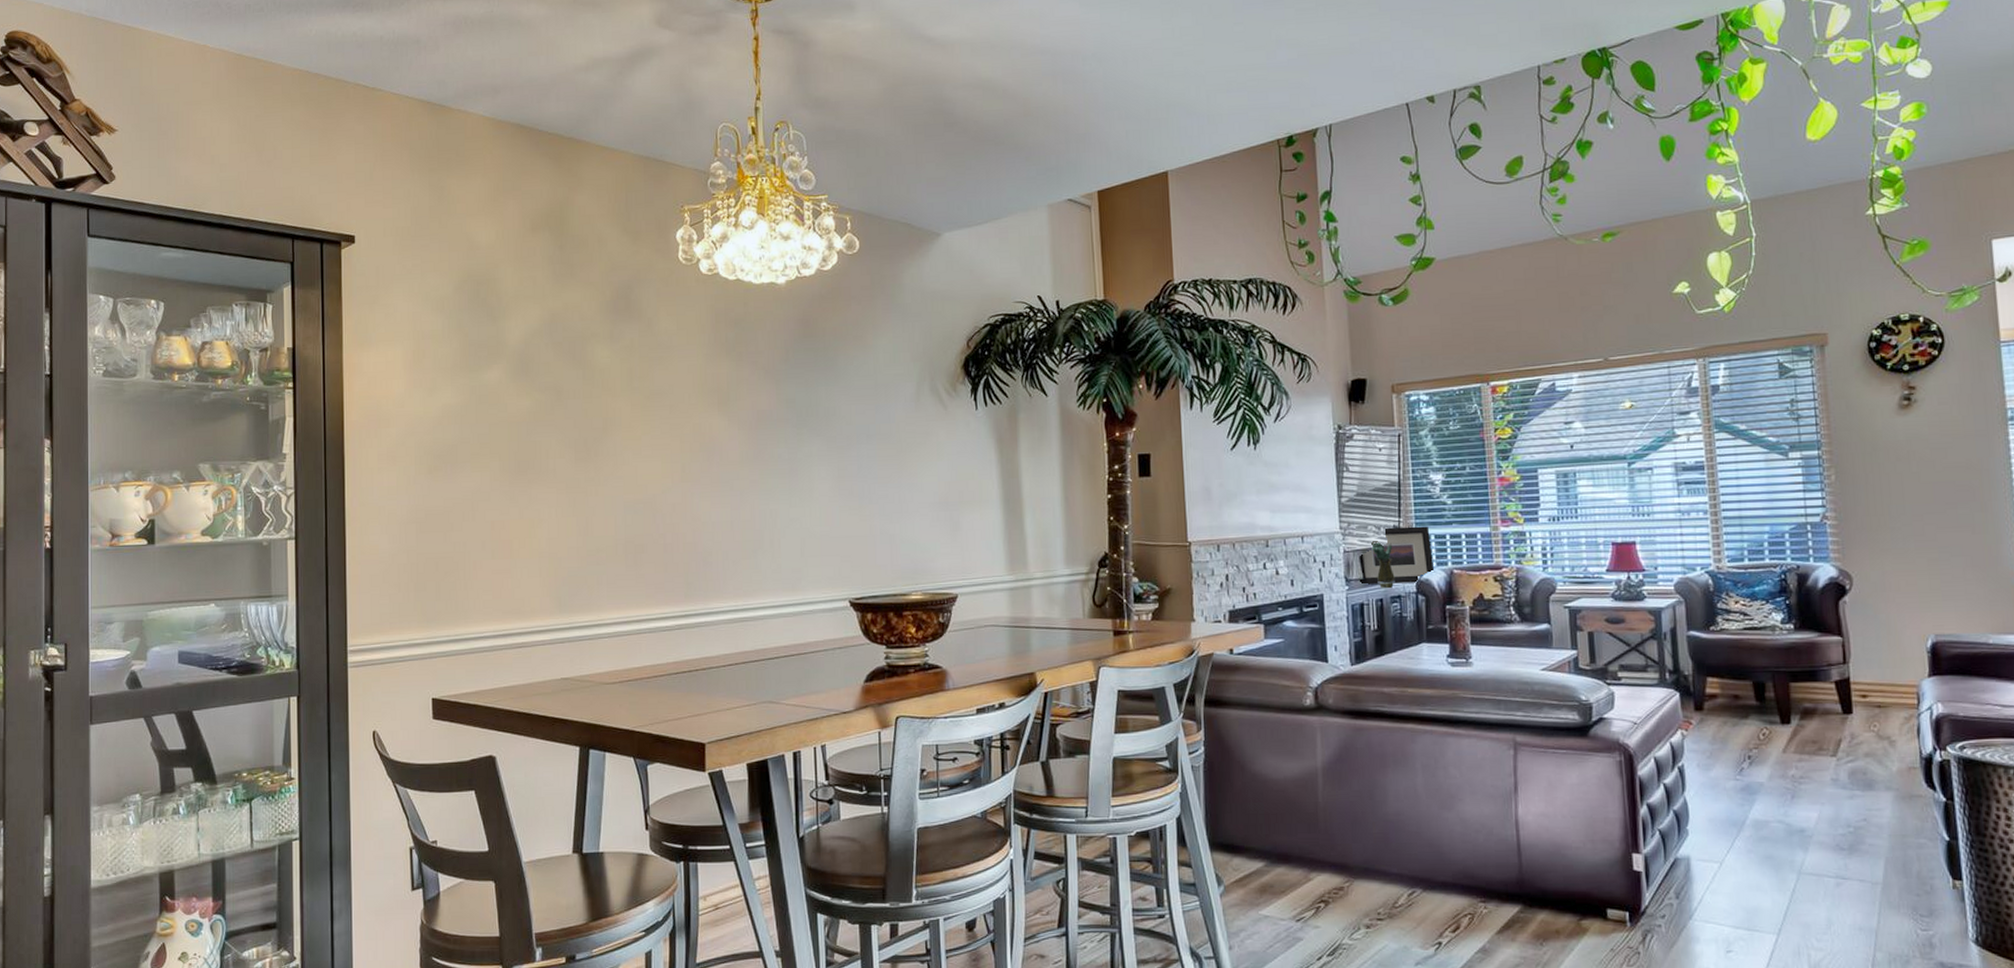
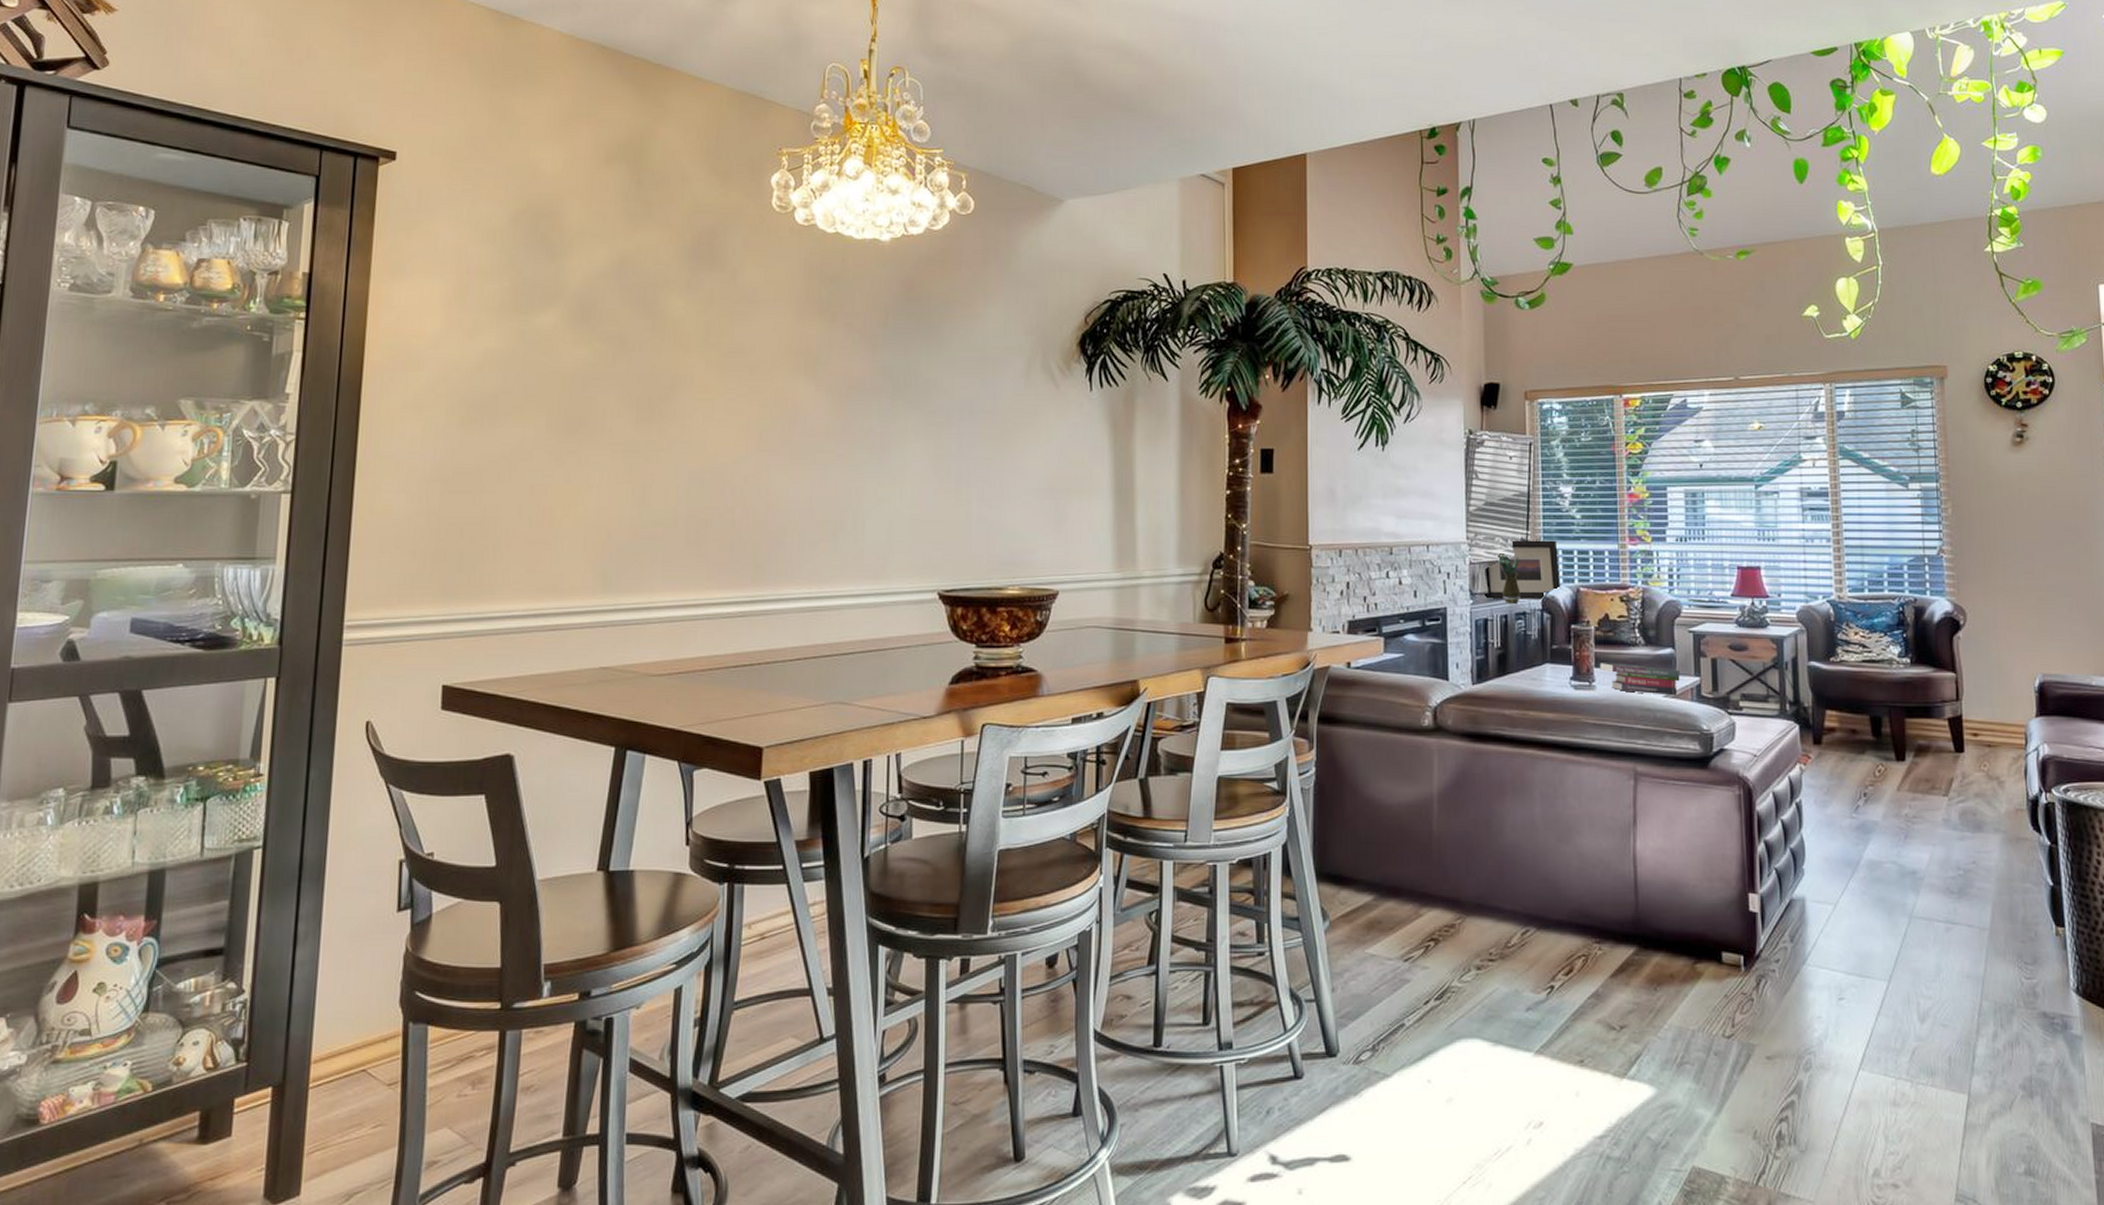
books: none [1476,640,1557,669] -> present [1600,663,1680,696]

